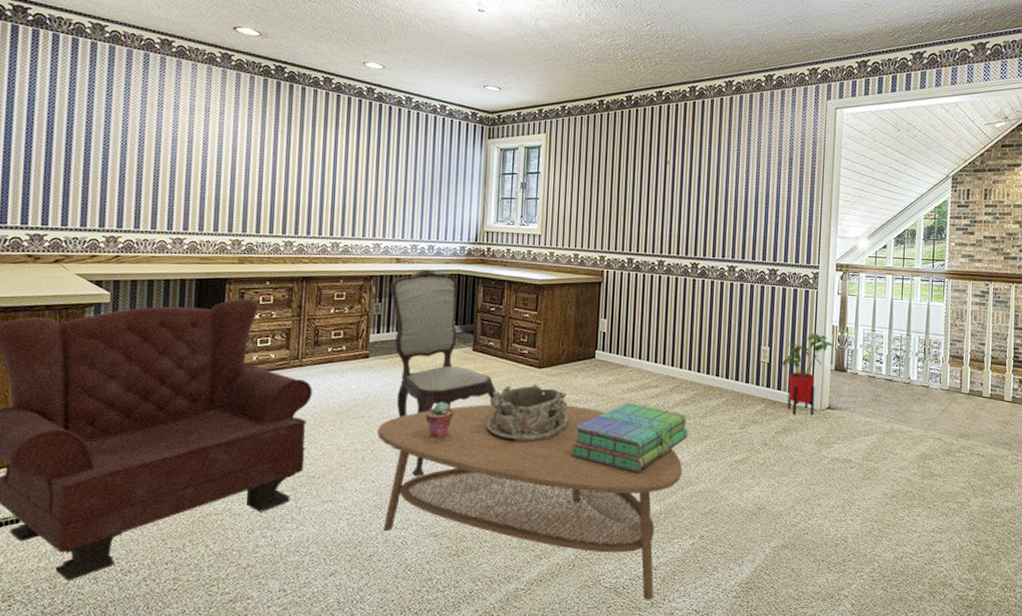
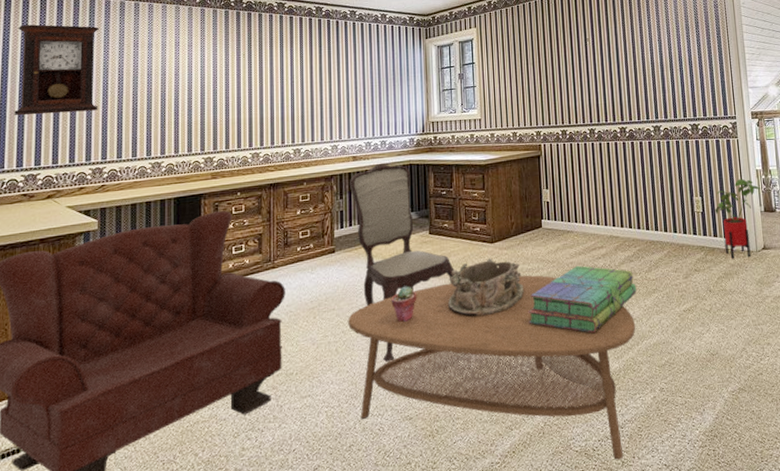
pendulum clock: none [19,66,119,173] -> present [14,24,99,116]

